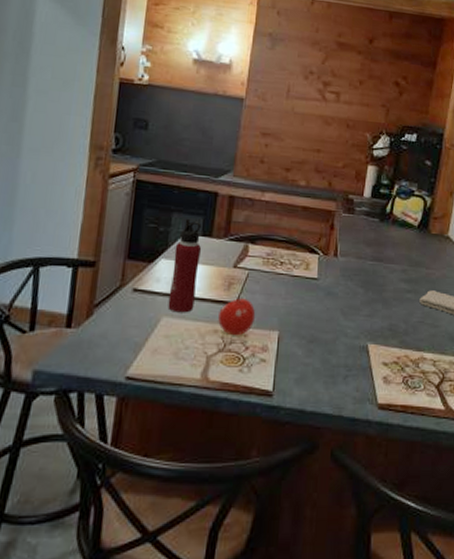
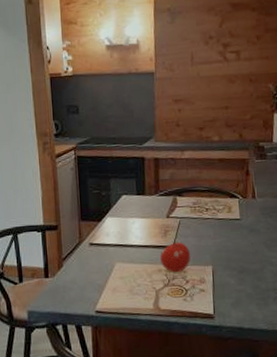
water bottle: present [168,218,202,313] -> none [117,182,139,259]

